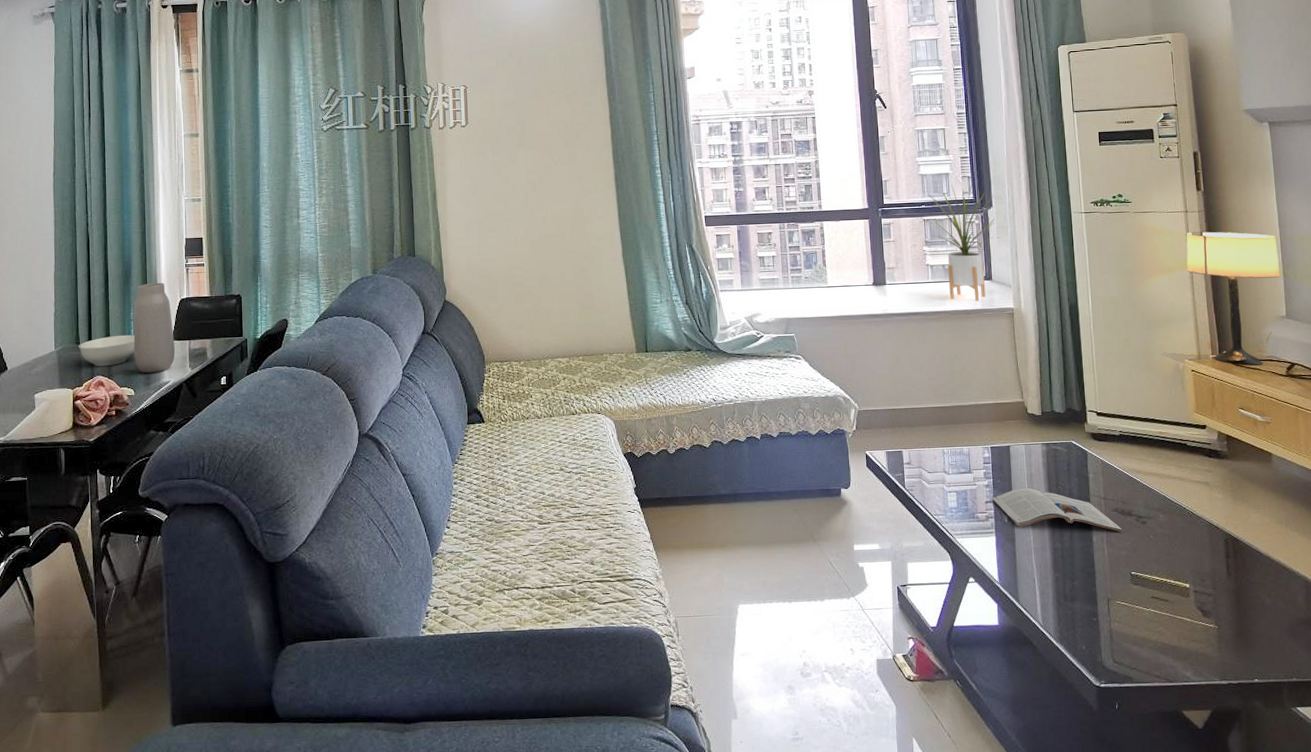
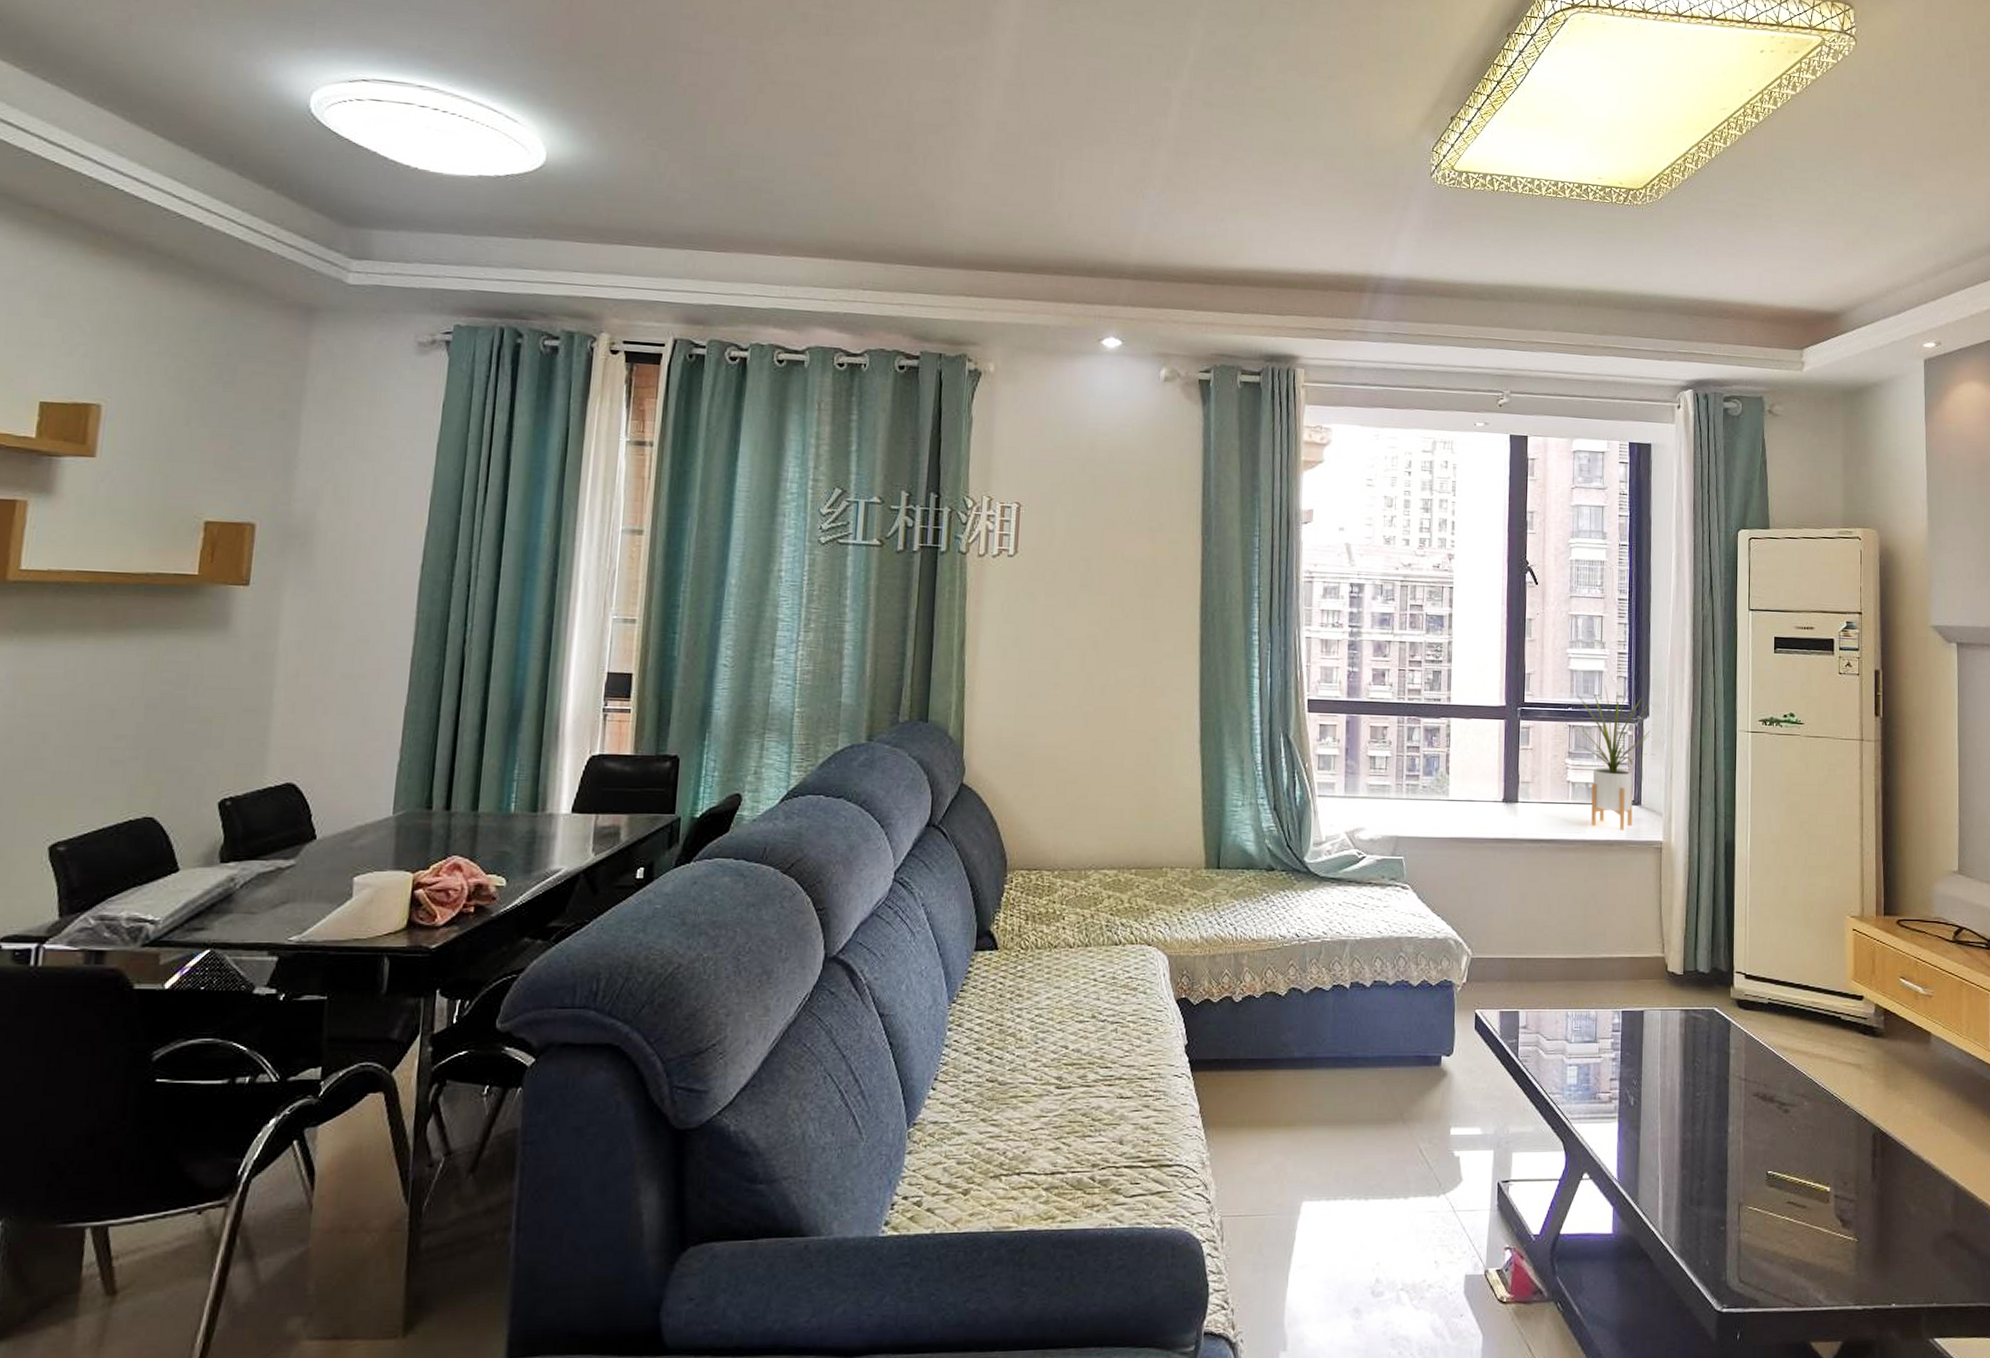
bowl: present [78,334,135,367] -> none [429,800,516,843]
vase: present [133,282,175,374] -> none [511,730,575,857]
magazine: present [991,487,1123,532] -> none [1617,1063,1763,1122]
table lamp: present [1186,231,1281,367] -> none [1858,764,1956,929]

